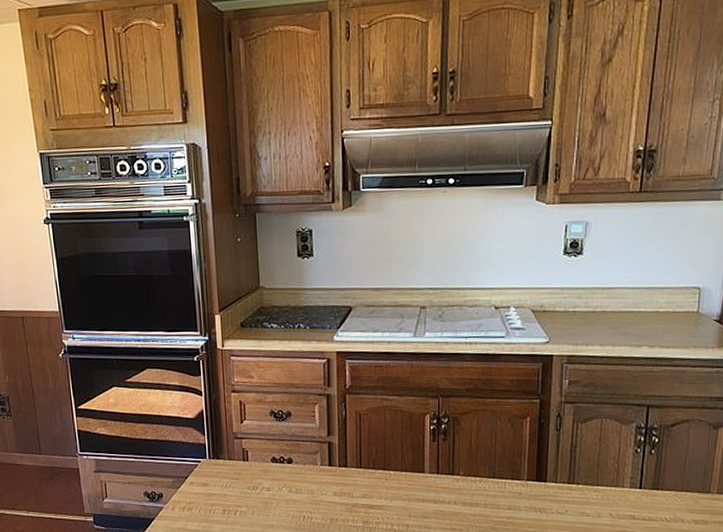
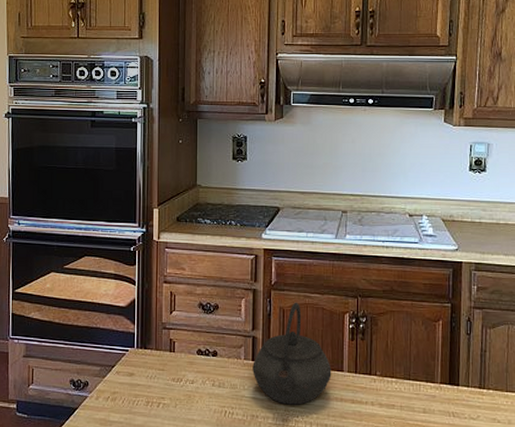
kettle: none [330,405,412,507] -> present [253,302,332,405]

